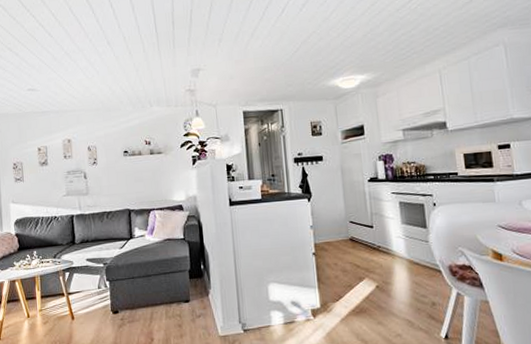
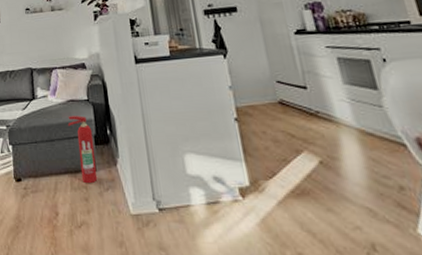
fire extinguisher: none [164,253,191,313] -> present [67,116,98,184]

